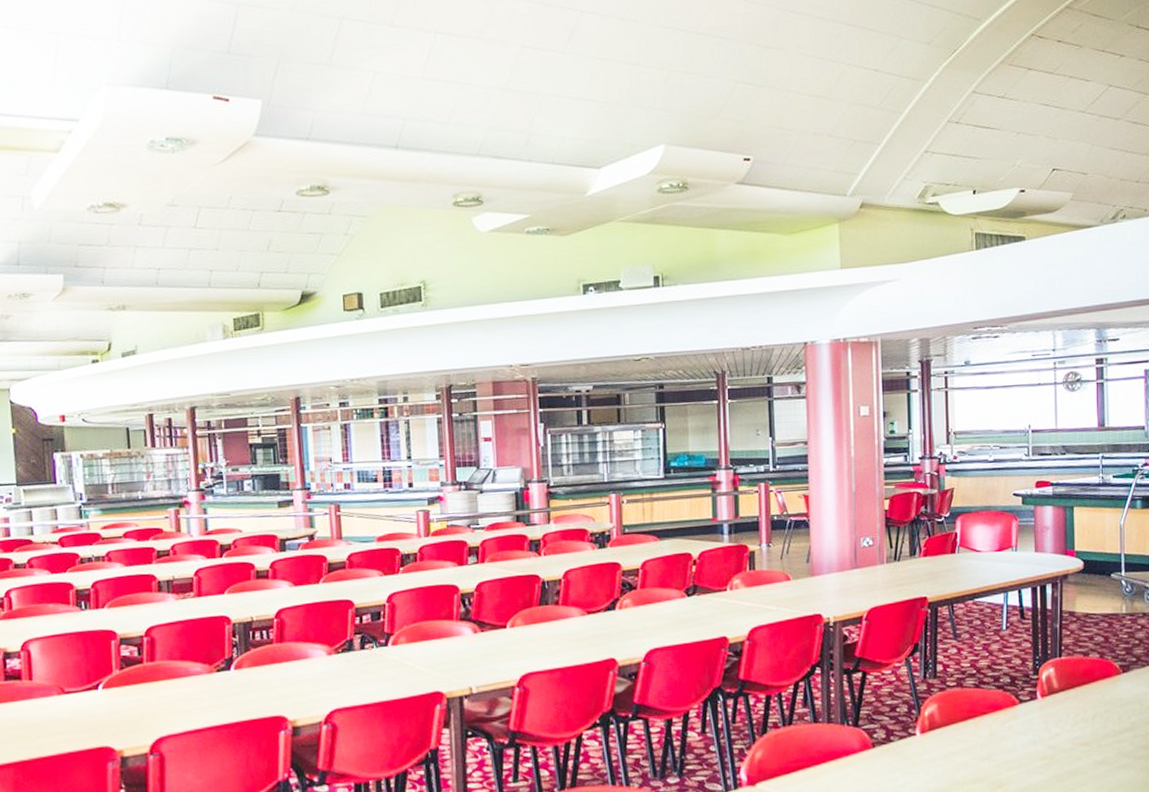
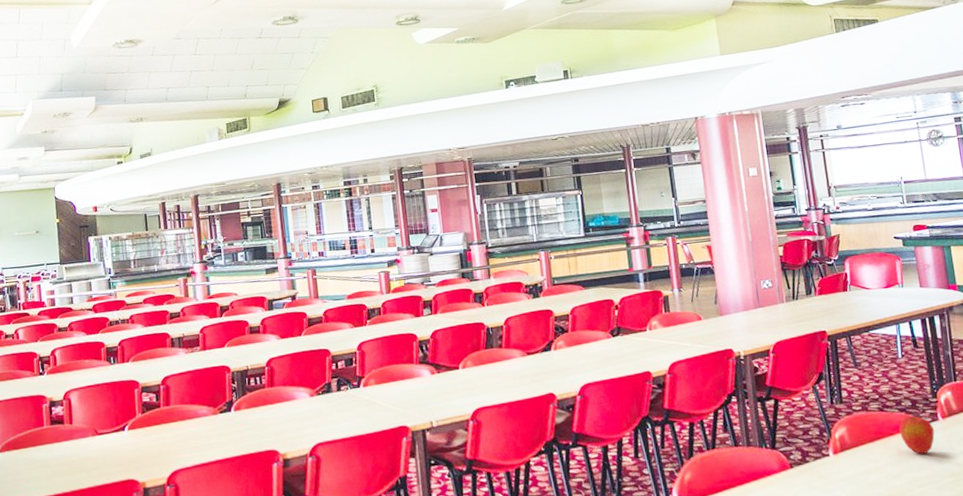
apple: none [994,692,1032,735] -> present [899,415,935,454]

